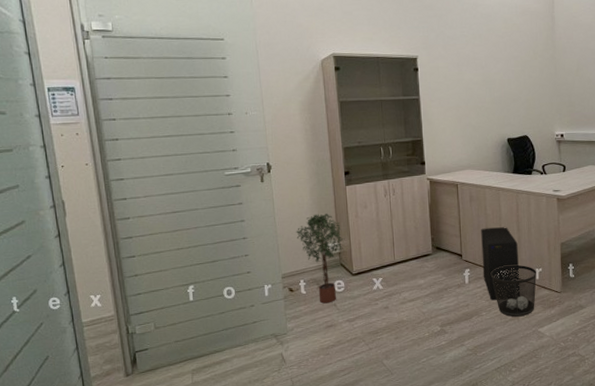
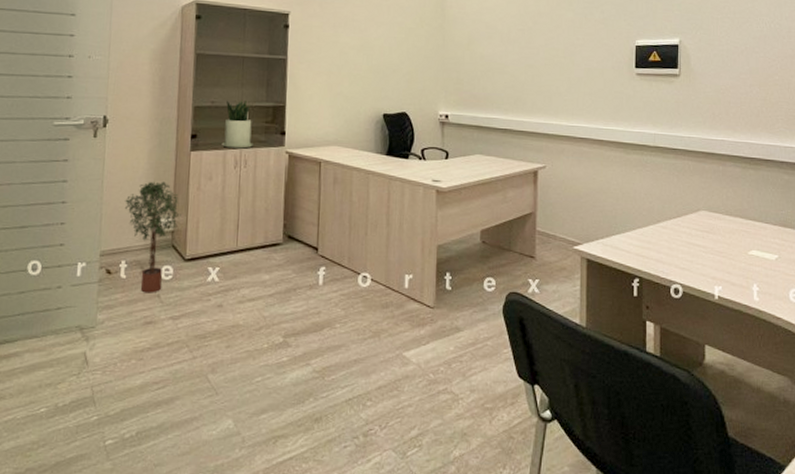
planter: none [371,137,399,180] -> present [221,100,253,149]
computer tower: present [481,227,520,301] -> none [341,218,386,310]
waste bin: present [491,264,537,317] -> none [351,267,406,335]

